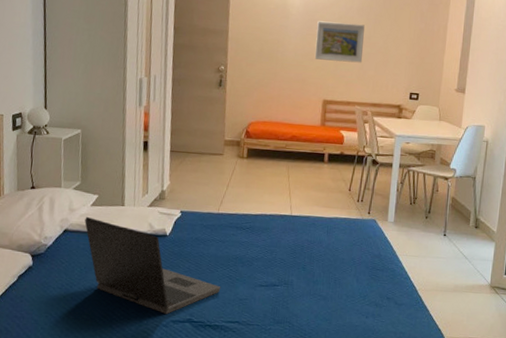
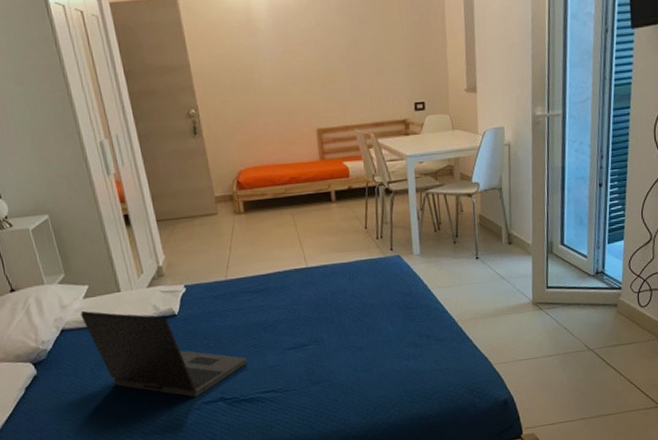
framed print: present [314,21,365,63] -> none [292,28,354,82]

